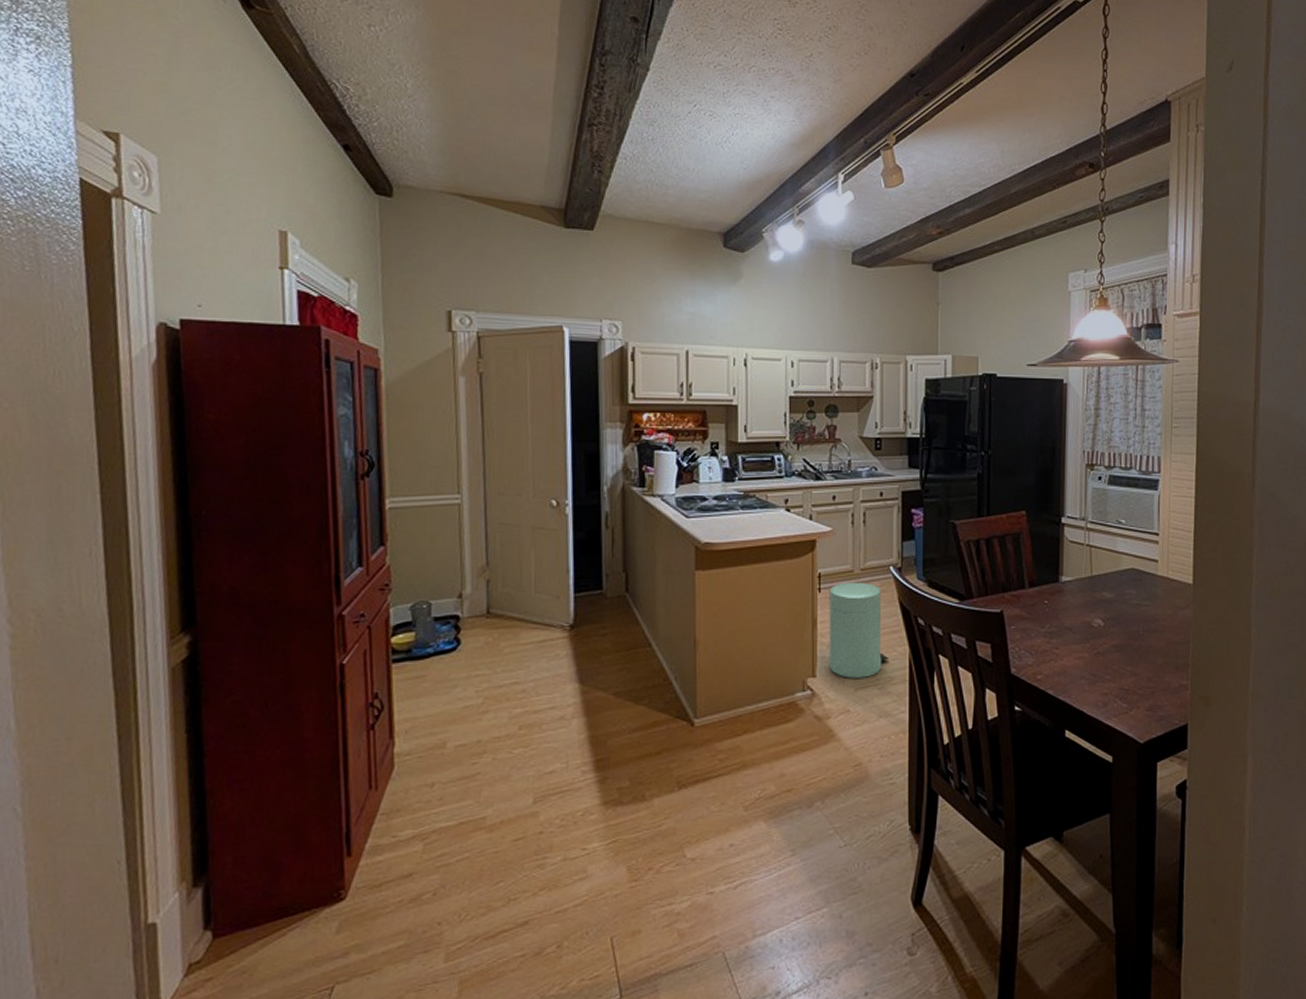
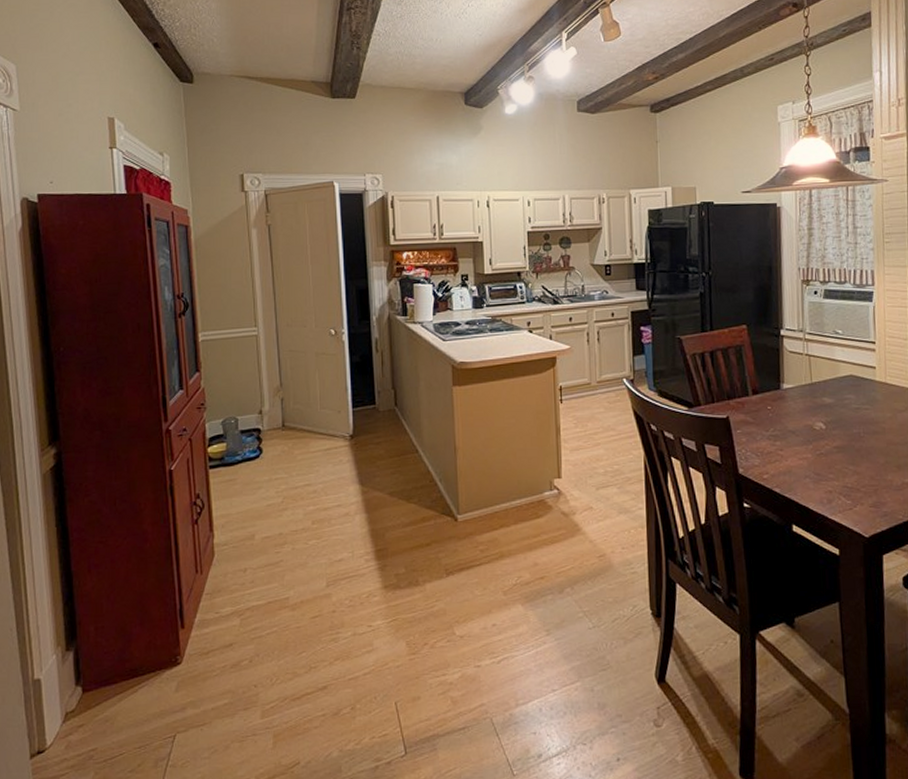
trash can: present [829,582,889,678] -> none [570,393,626,479]

